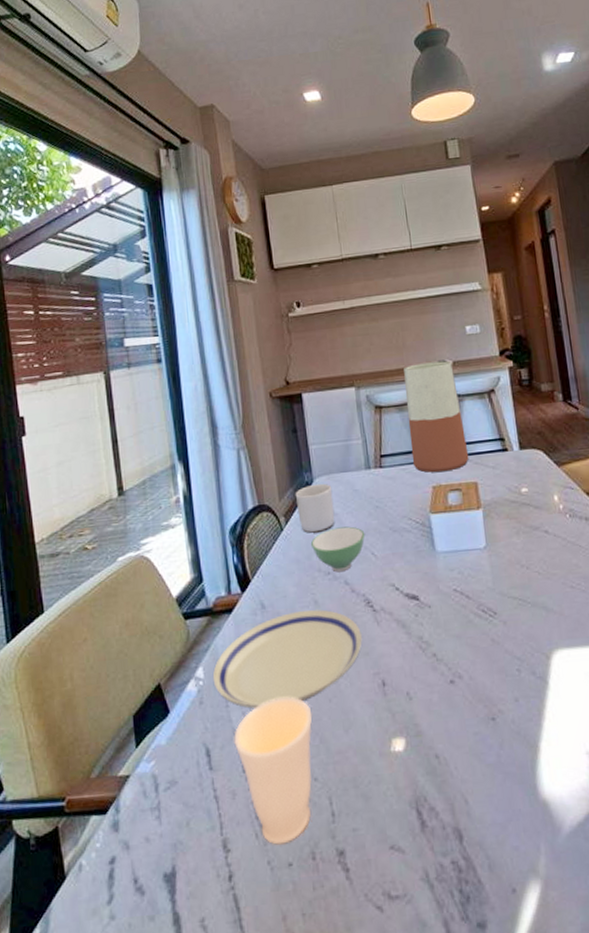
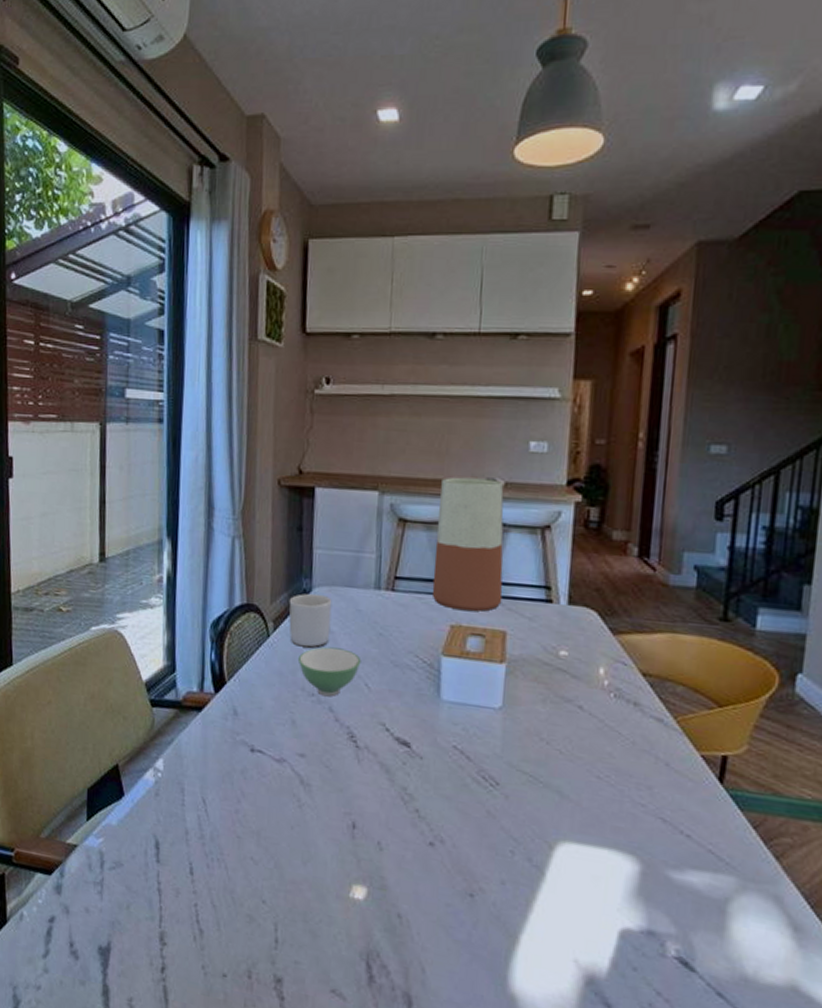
plate: present [212,609,362,709] -> none [172,726,338,822]
cup: present [233,697,313,845] -> none [184,810,271,955]

